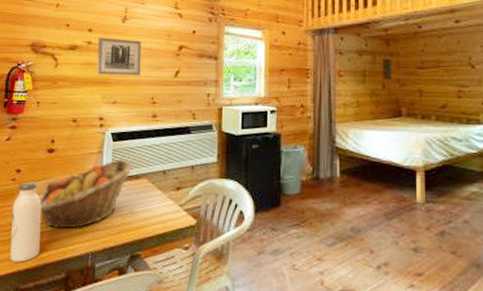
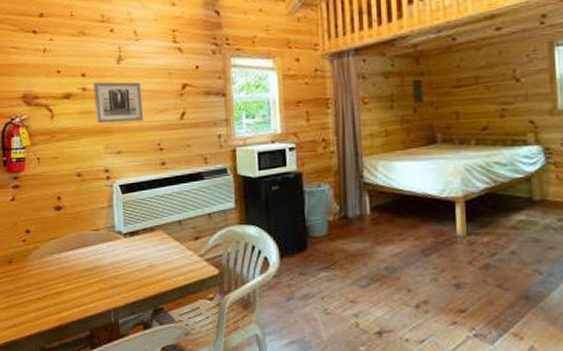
water bottle: present [9,181,42,262] -> none [26,241,61,323]
fruit basket: present [39,160,133,229] -> none [53,212,147,287]

